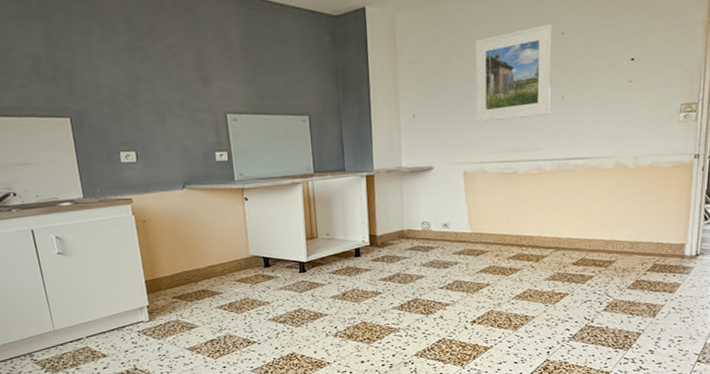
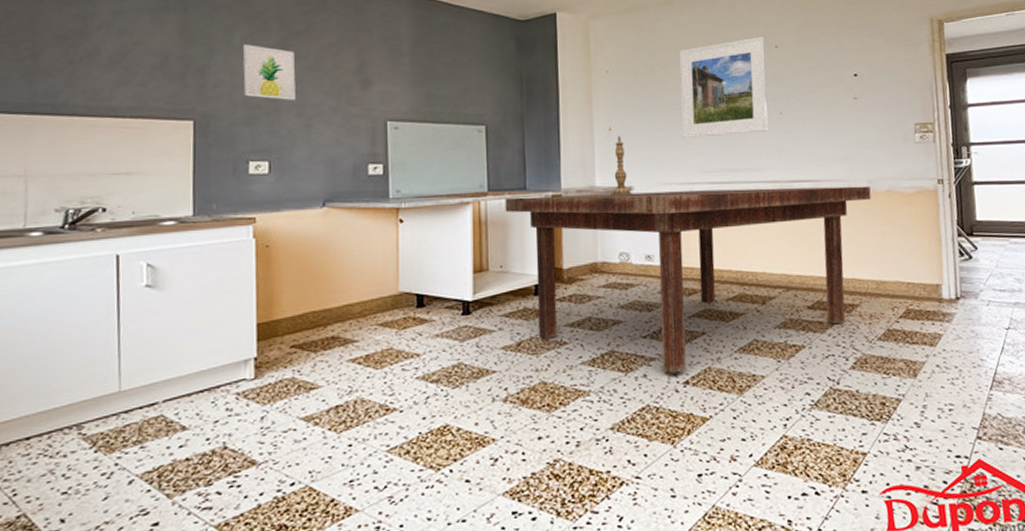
wall art: none [98,47,149,98] -> present [242,45,296,101]
dining table: none [328,161,635,315] -> present [505,186,871,373]
candlestick: none [412,122,434,176] -> present [608,136,634,197]

